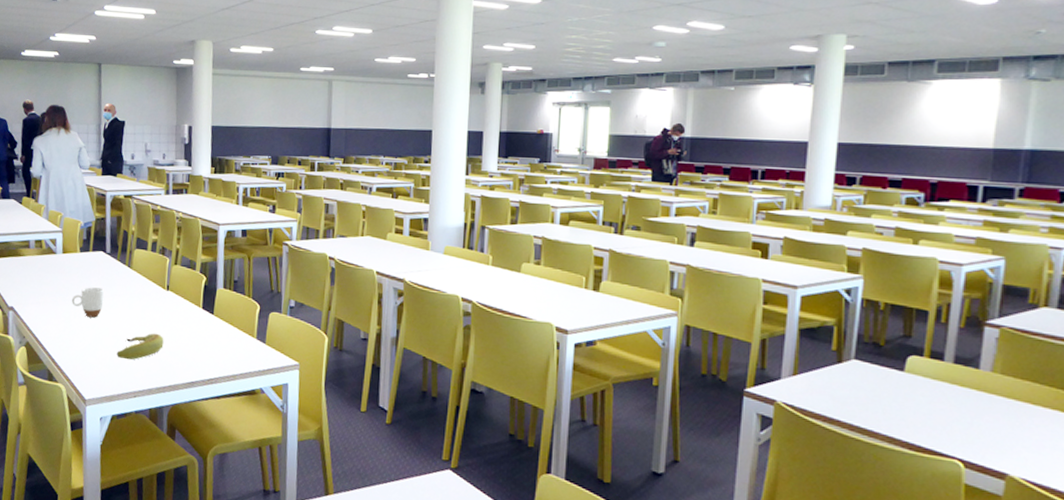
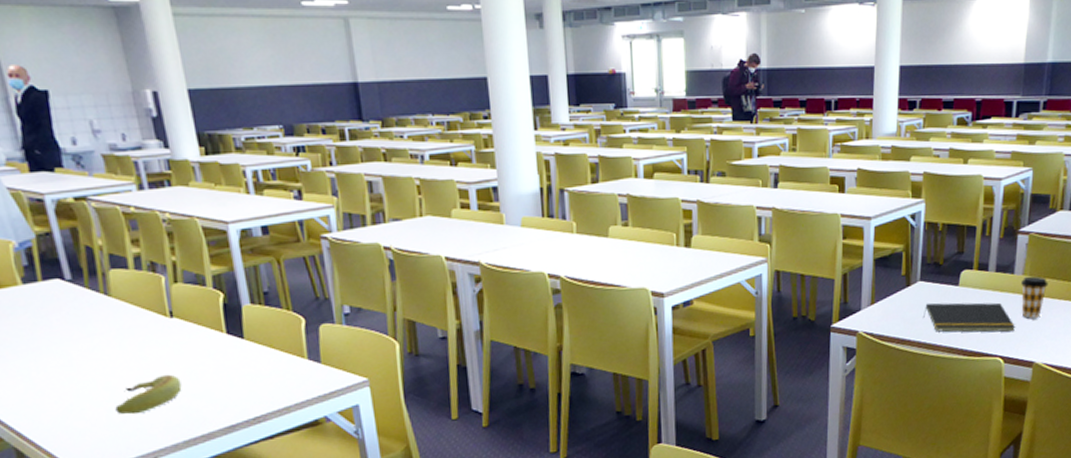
mug: present [71,287,105,318] -> none [26,328,79,370]
notepad: none [856,384,982,435] -> present [922,302,1016,333]
coffee cup: none [989,374,1028,424] -> present [1021,276,1048,319]

